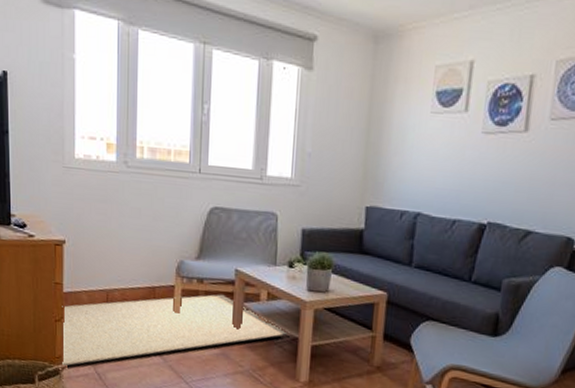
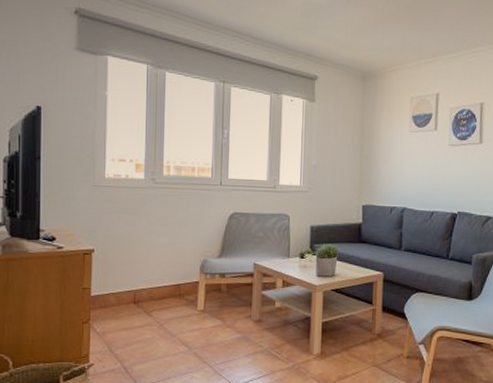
rug: present [60,294,290,367] -> none [86,285,303,365]

